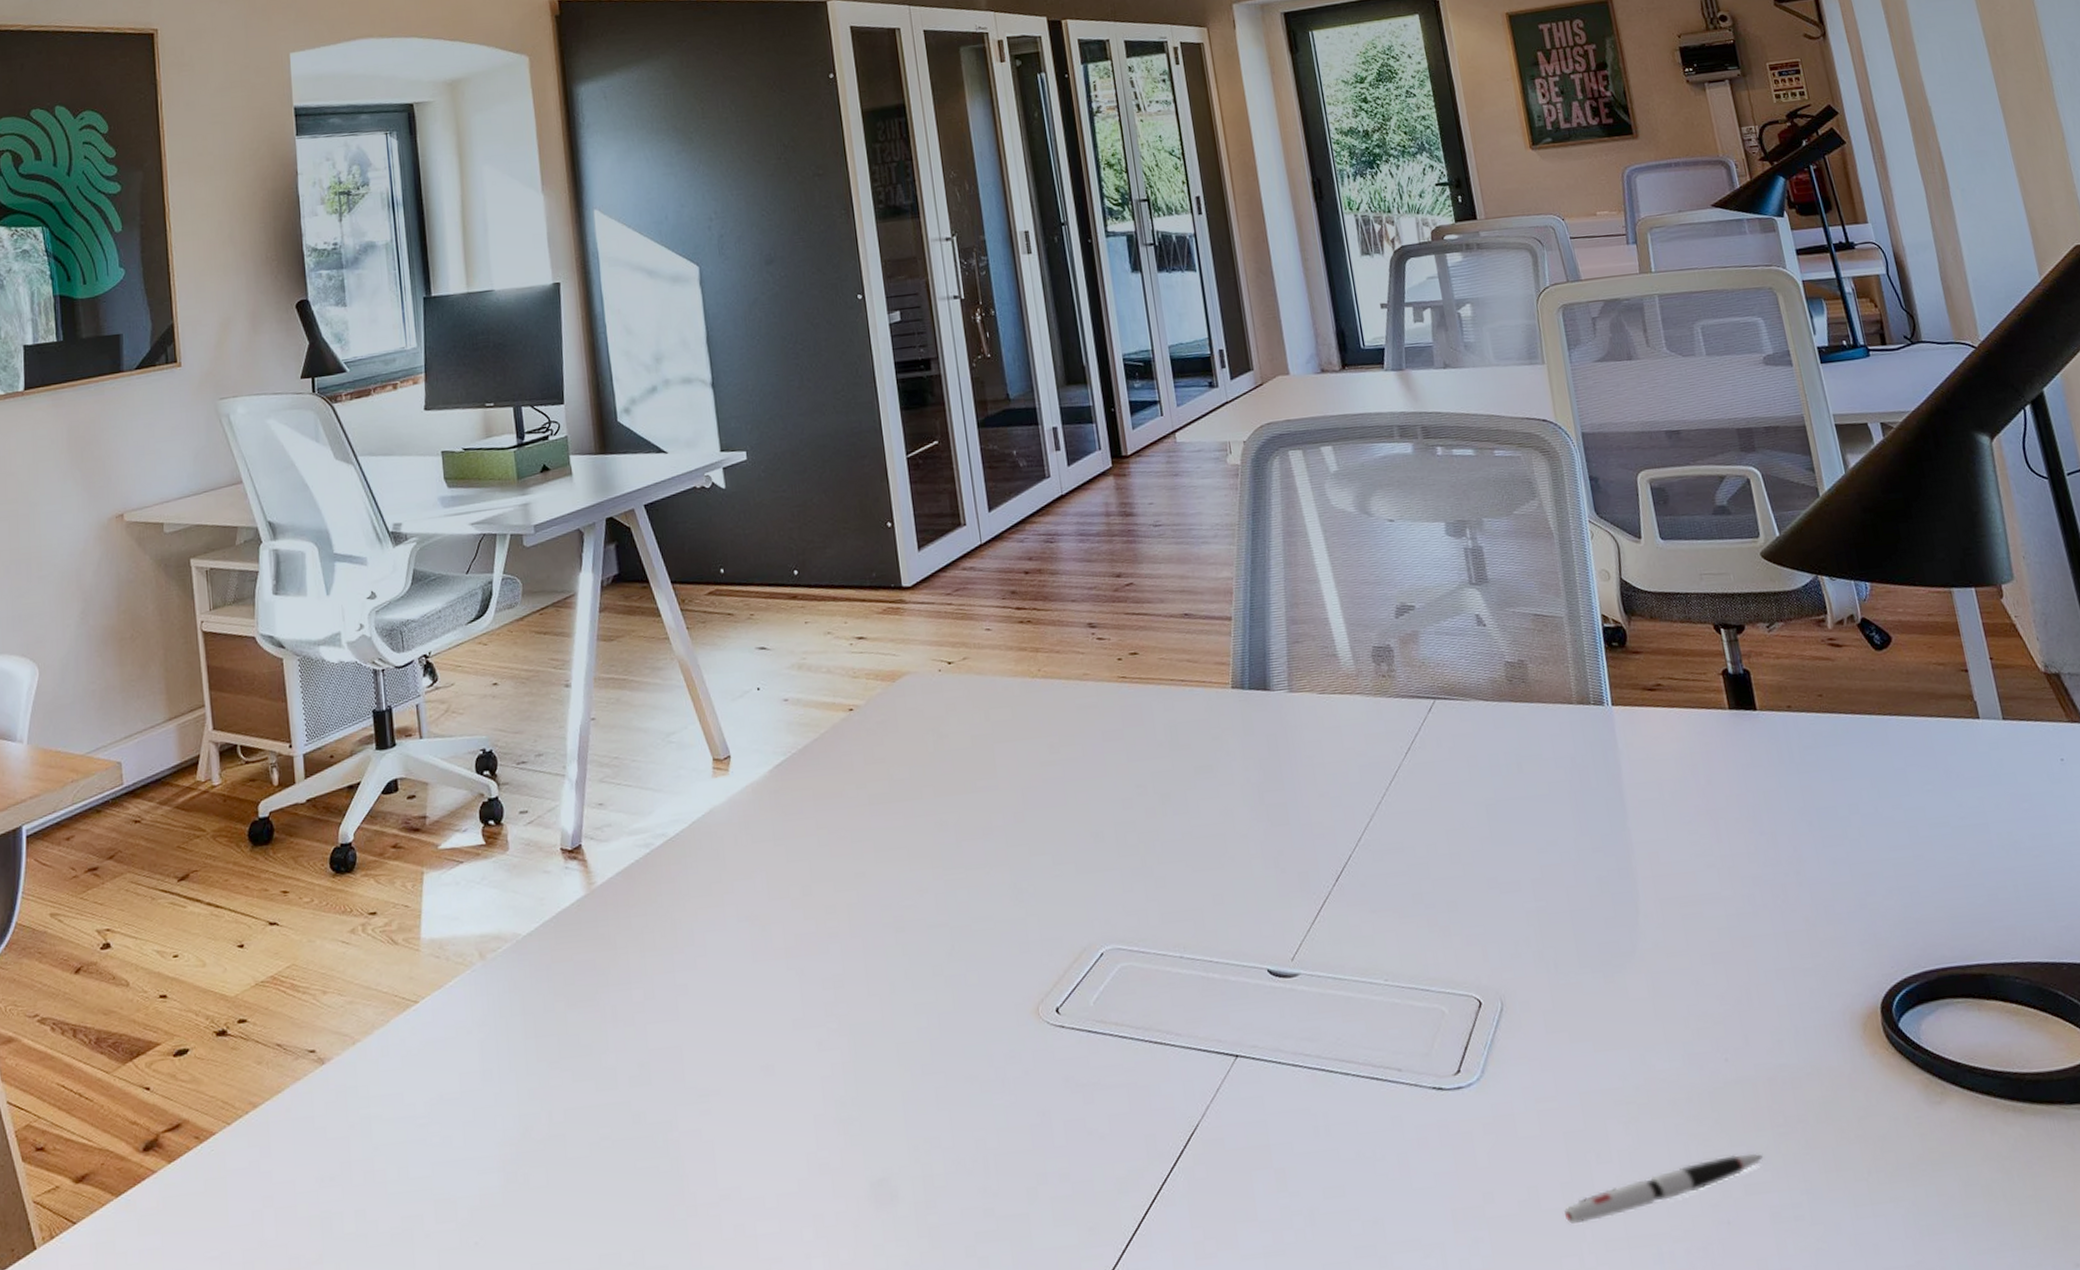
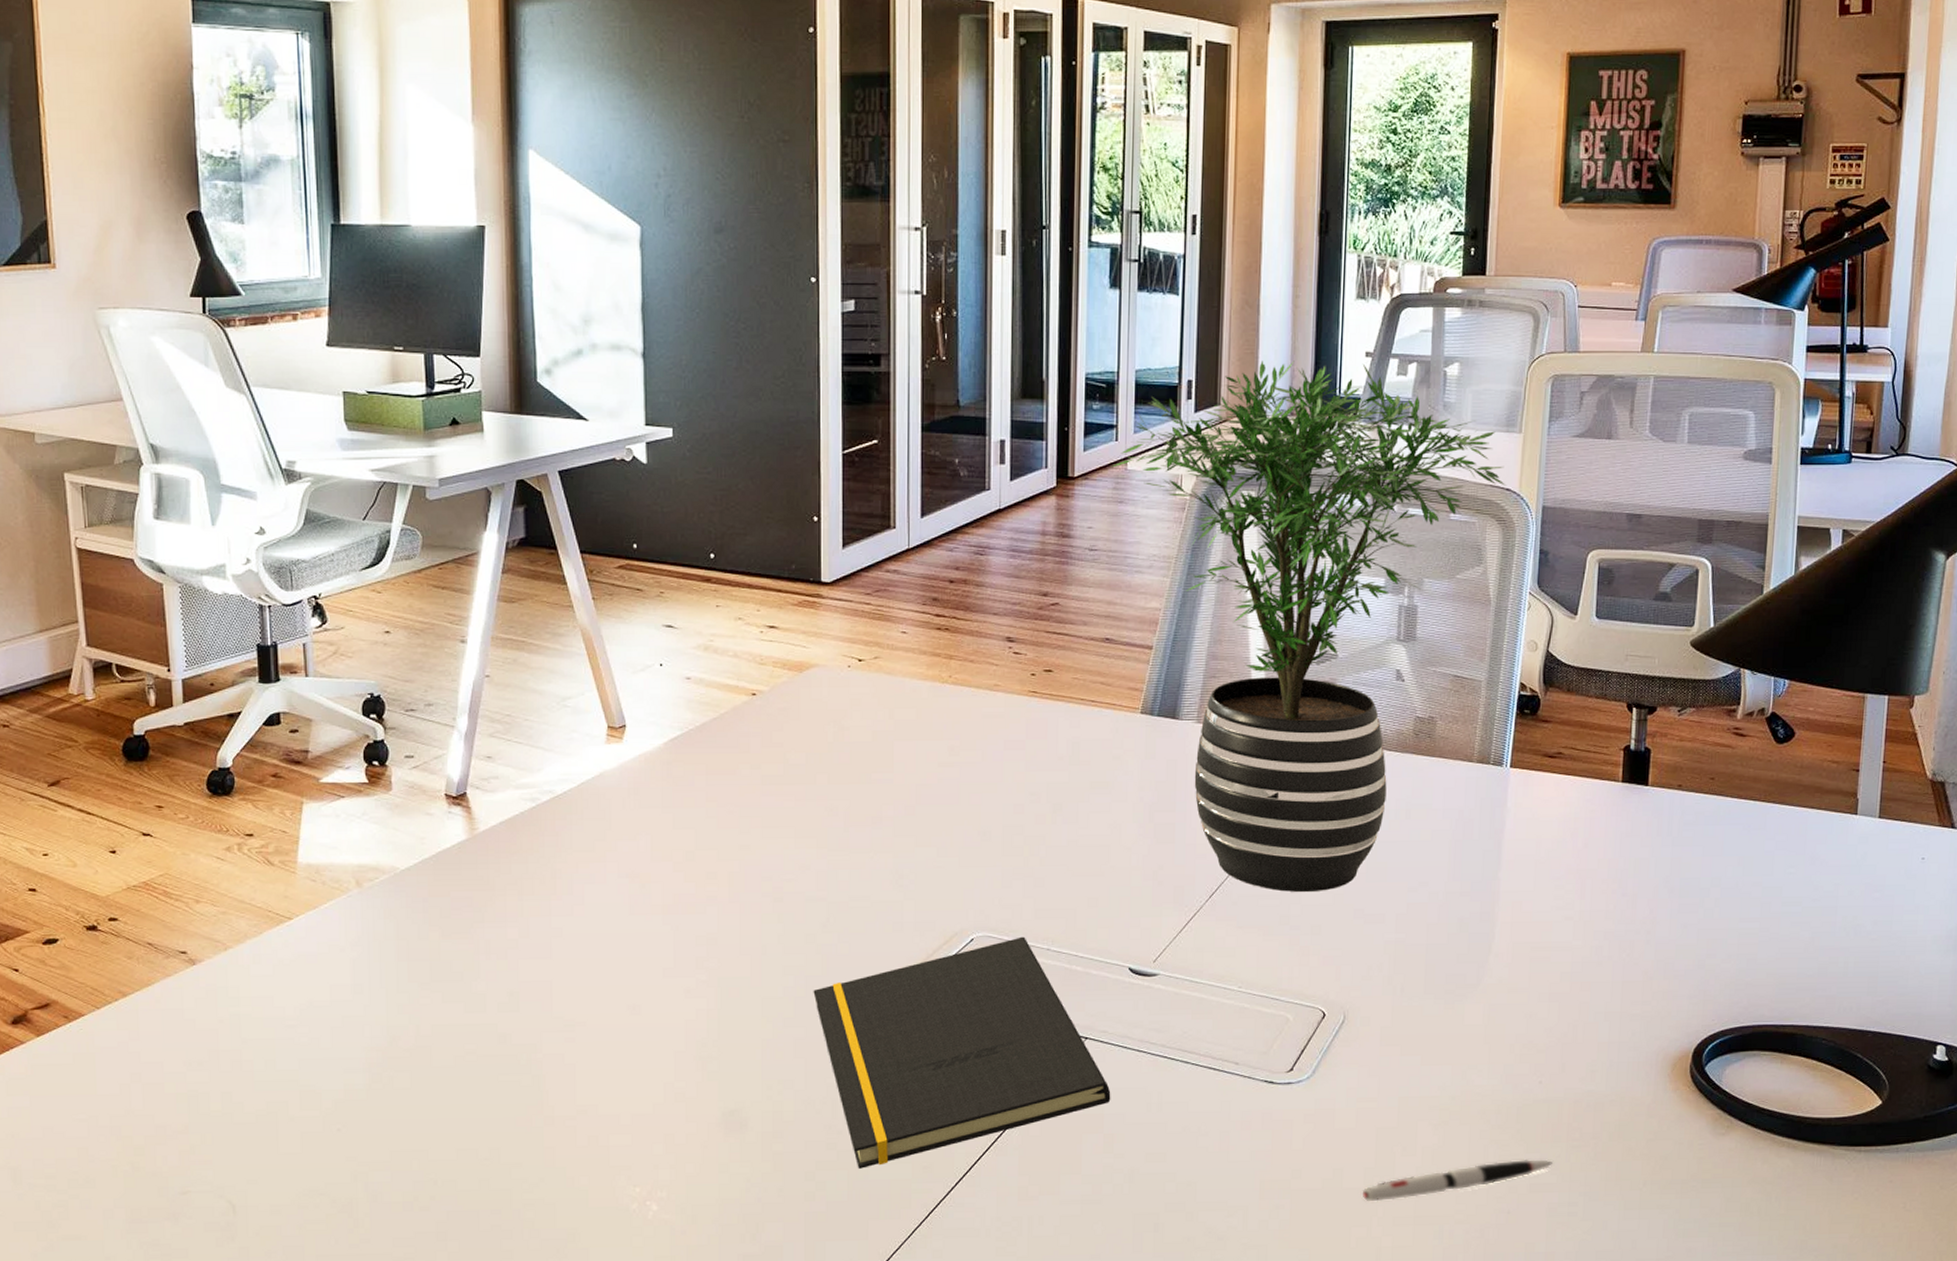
notepad: none [947,945,1275,1237] -> present [813,936,1111,1169]
potted plant: none [1161,315,1542,867] -> present [1111,360,1506,892]

